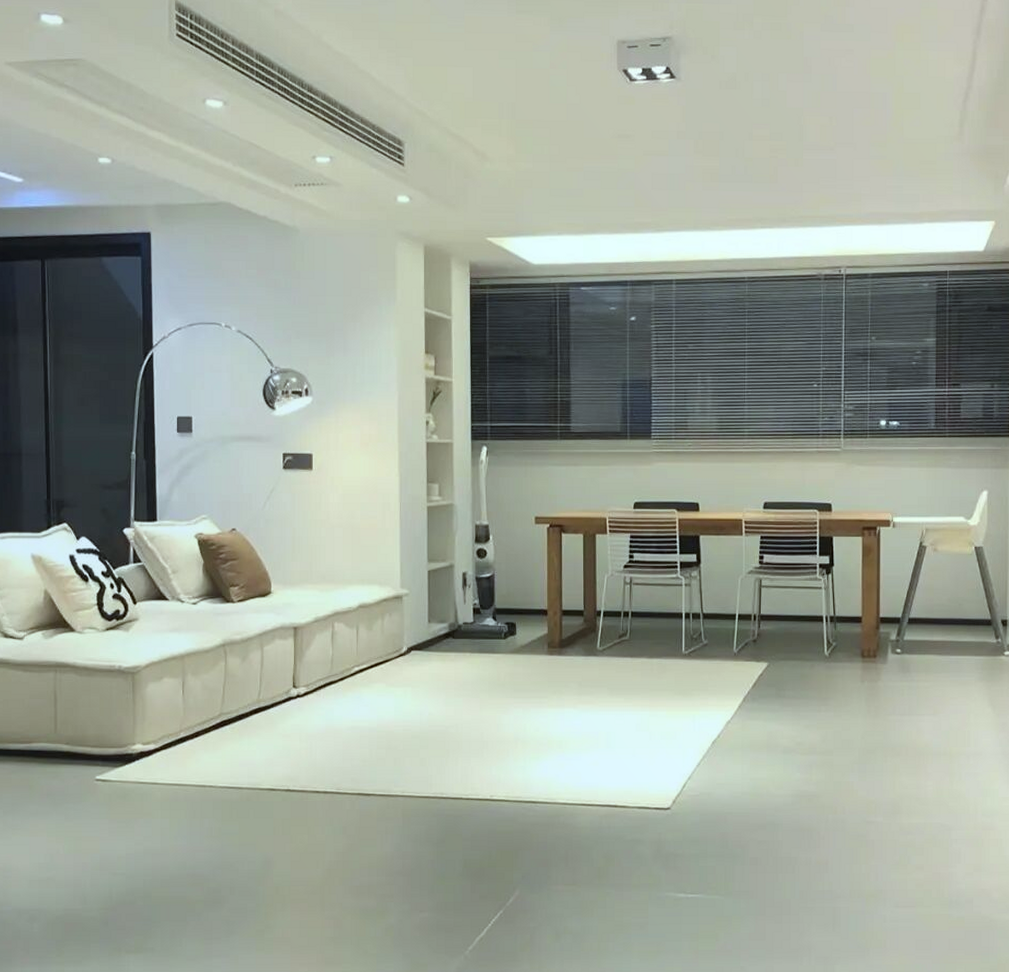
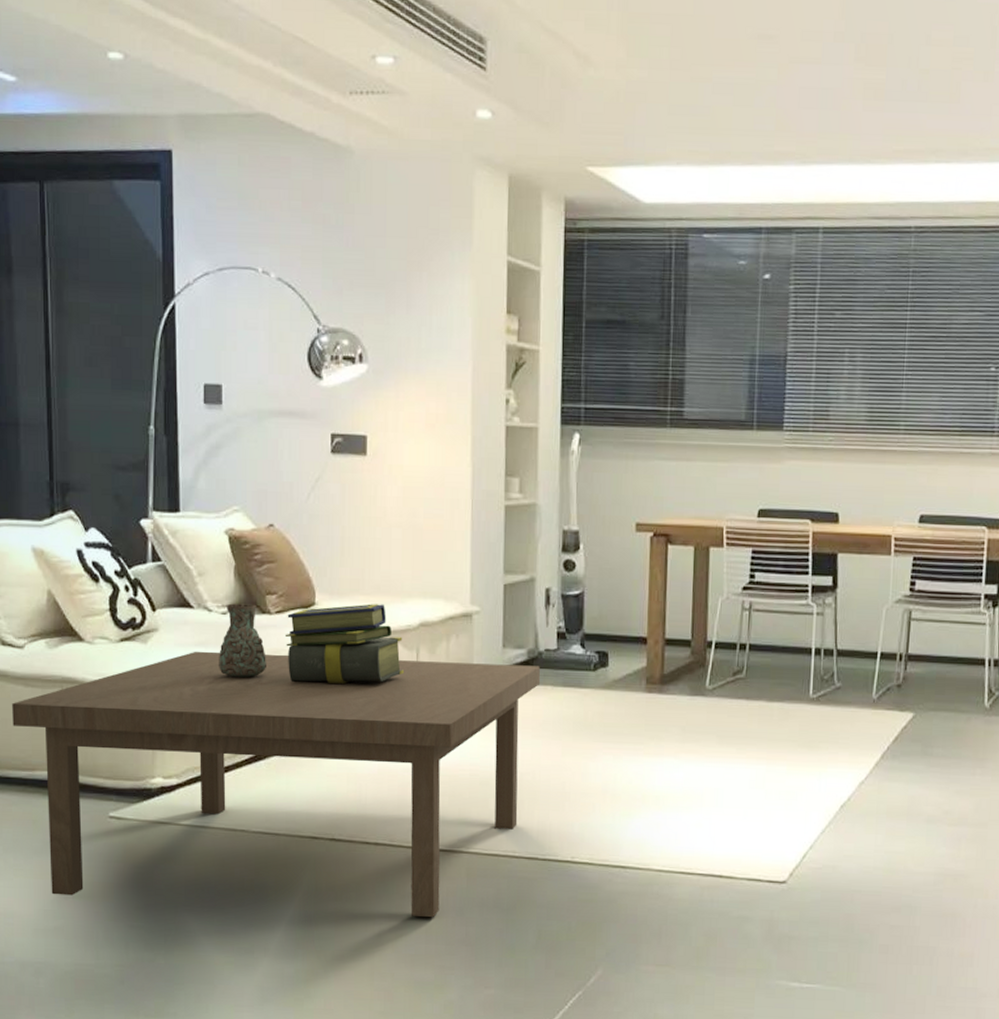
coffee table: none [13,636,460,853] -> present [12,651,540,917]
decorative vase: none [190,595,230,656] -> present [219,603,266,677]
stack of books: none [245,591,347,659] -> present [284,604,405,685]

